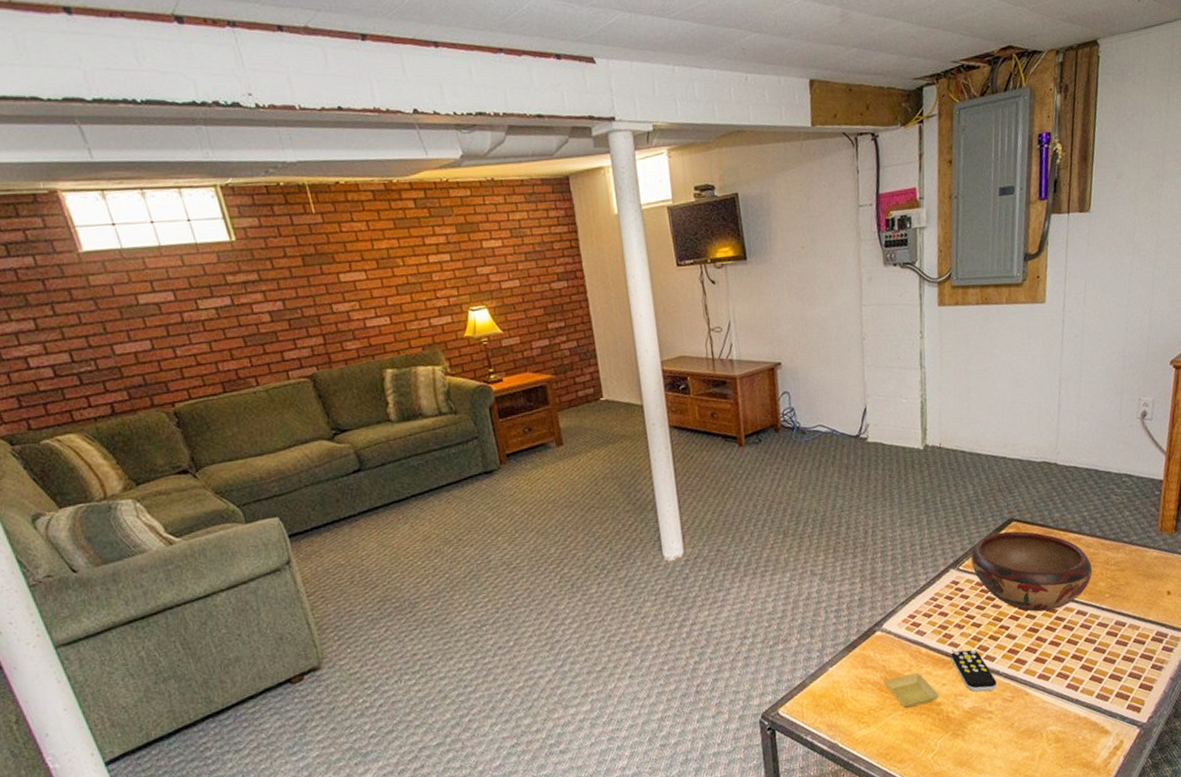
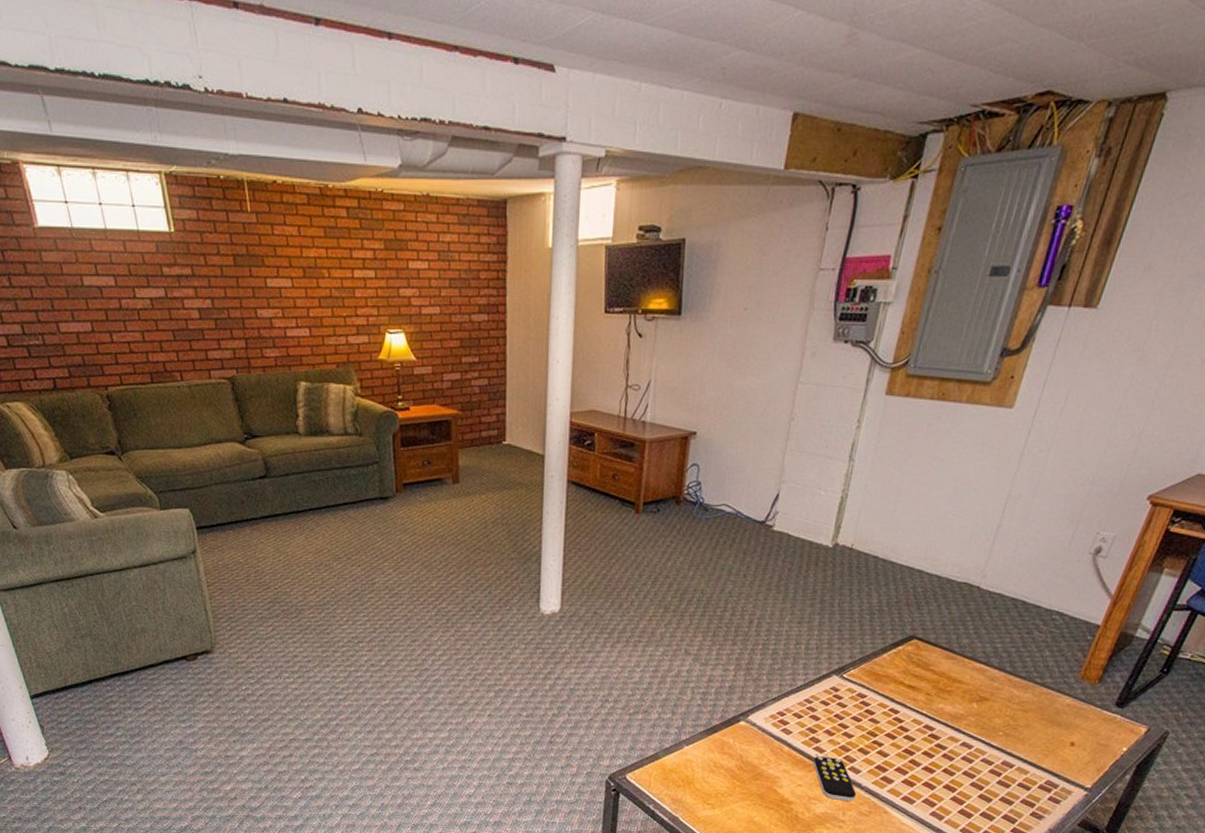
saucer: present [884,672,940,709] -> none [737,768,793,801]
decorative bowl: present [971,531,1093,612] -> none [857,647,992,736]

